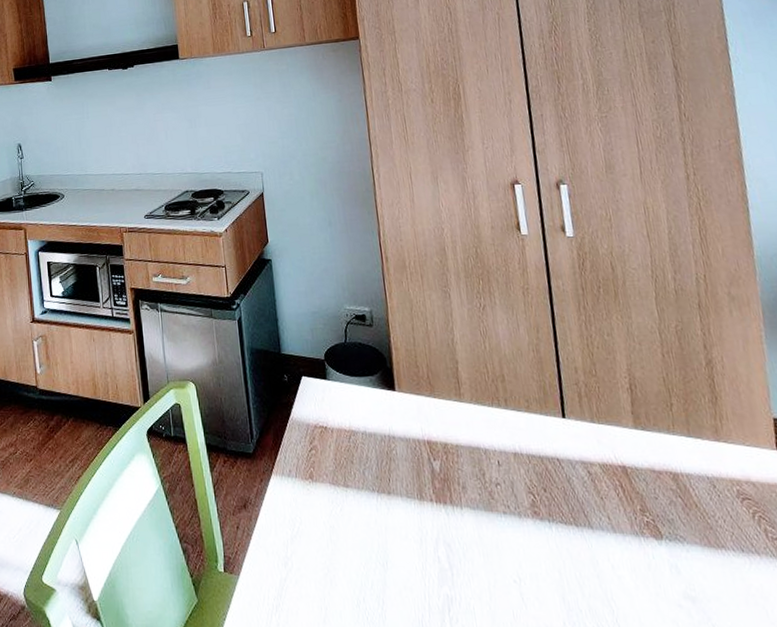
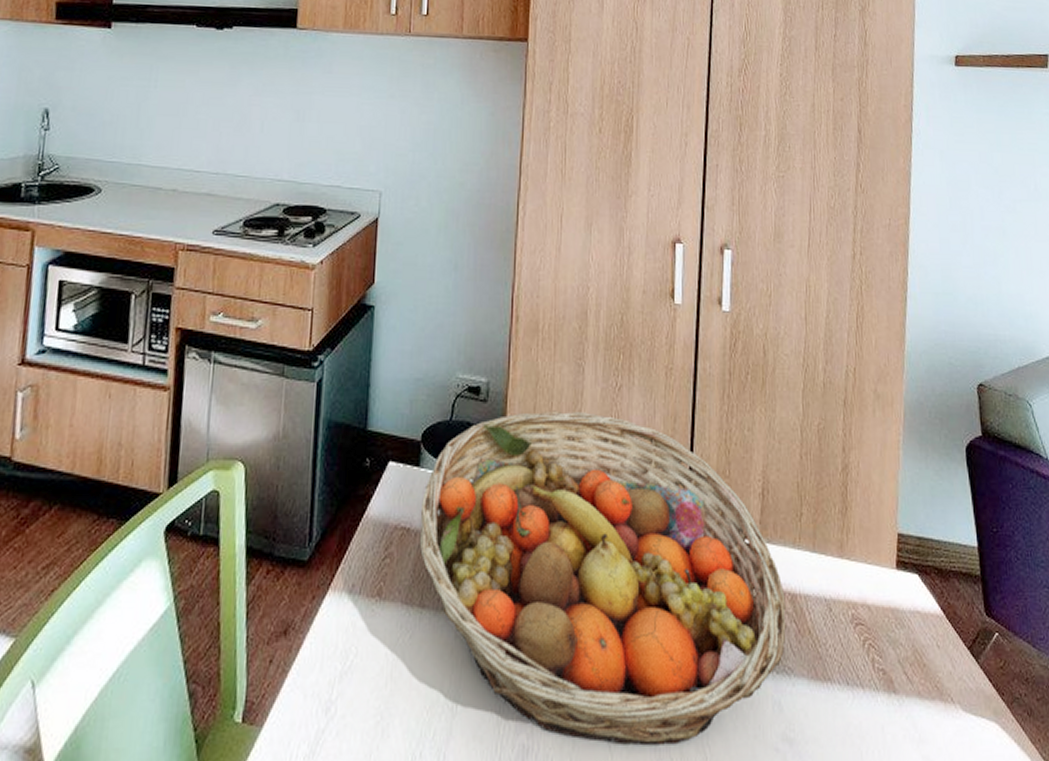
fruit basket: none [333,329,674,599] -> present [419,410,786,746]

